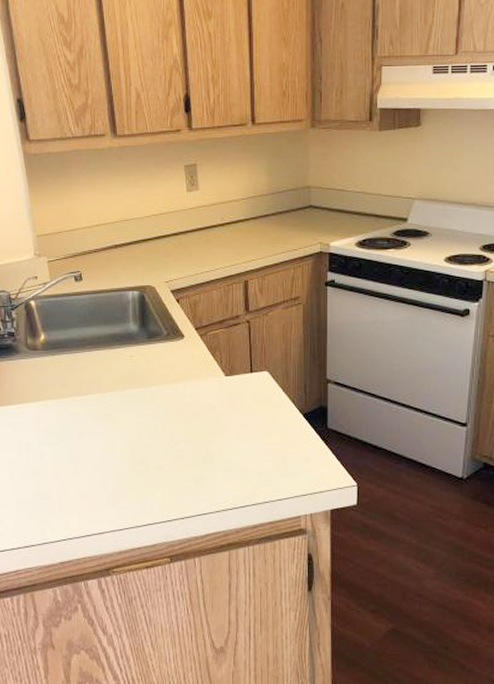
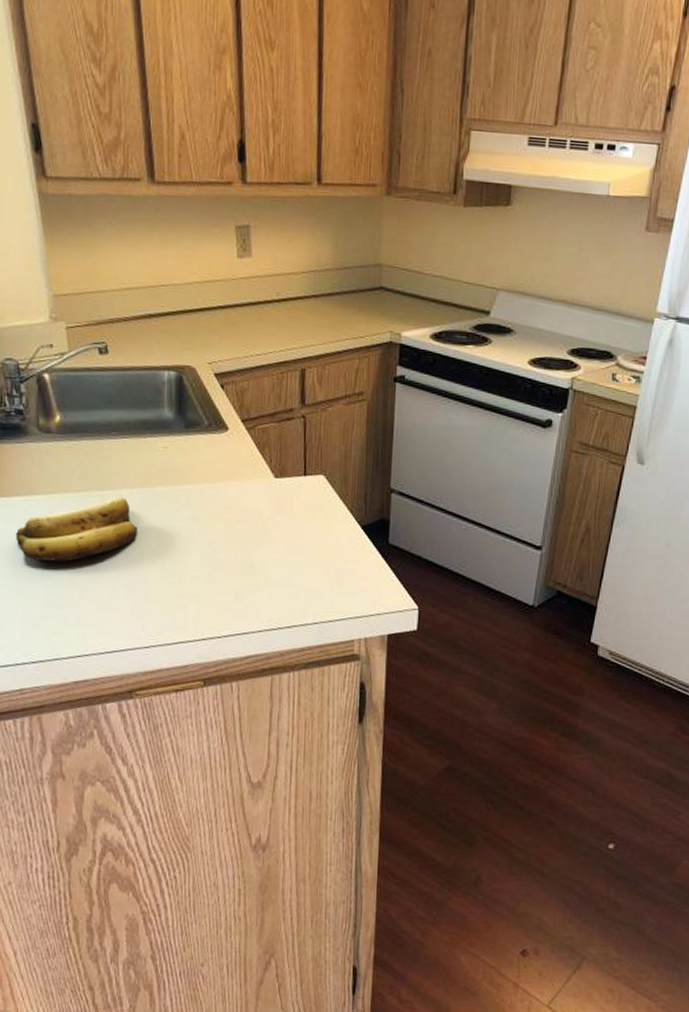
banana: none [10,399,110,459] -> present [16,495,137,562]

